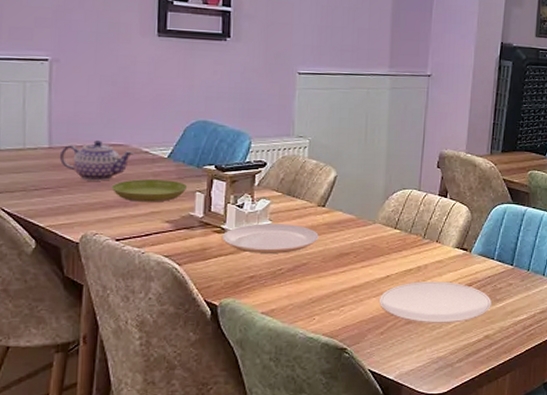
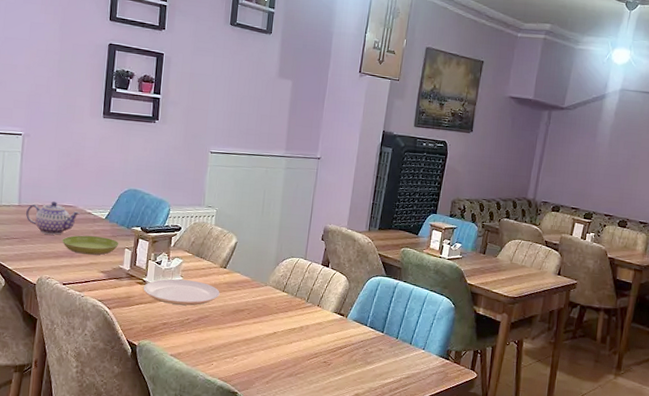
plate: present [380,281,491,324] -> none [267,340,363,380]

